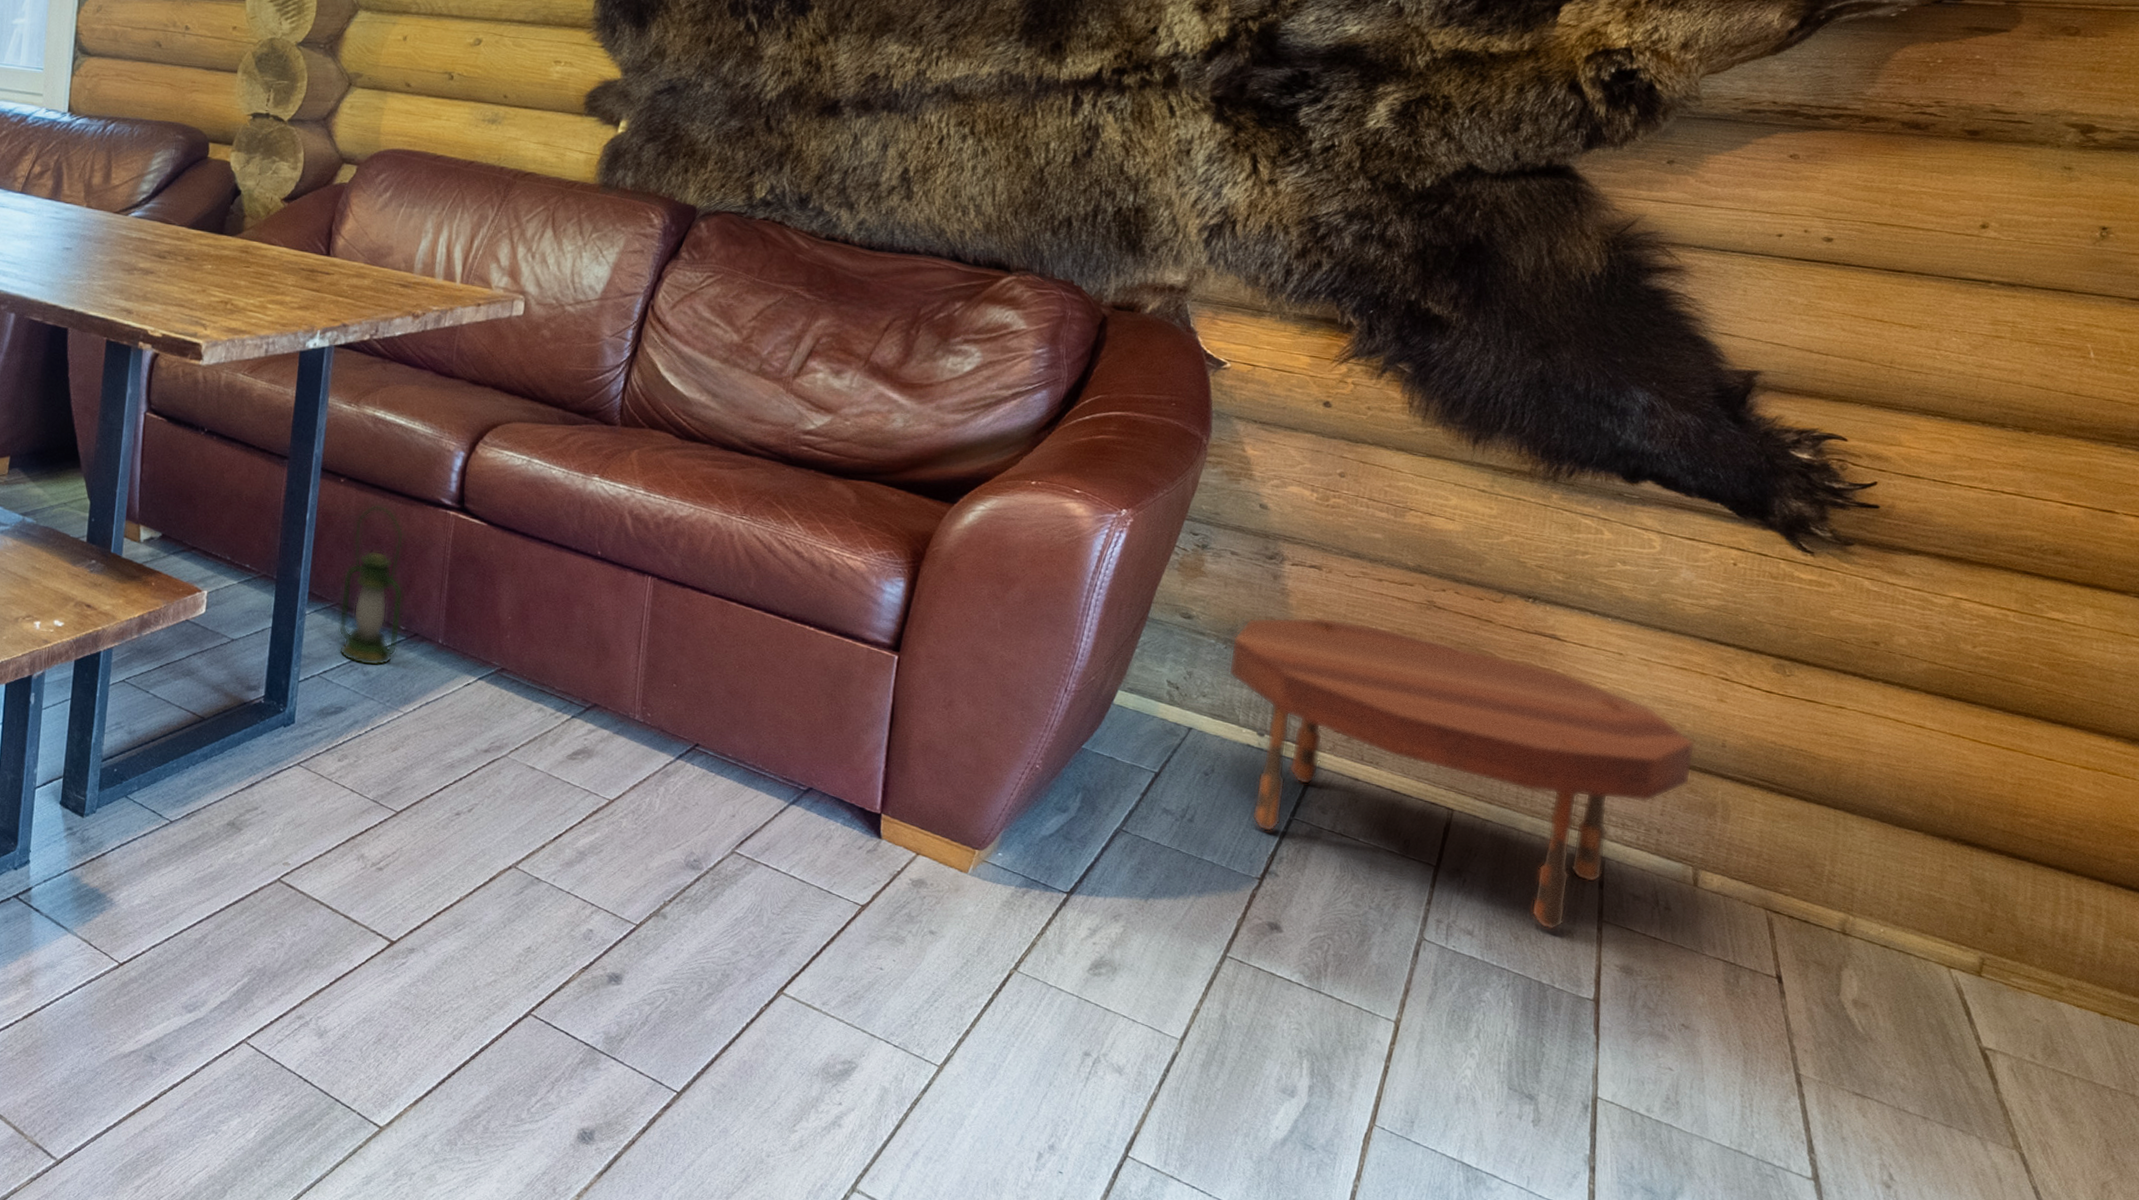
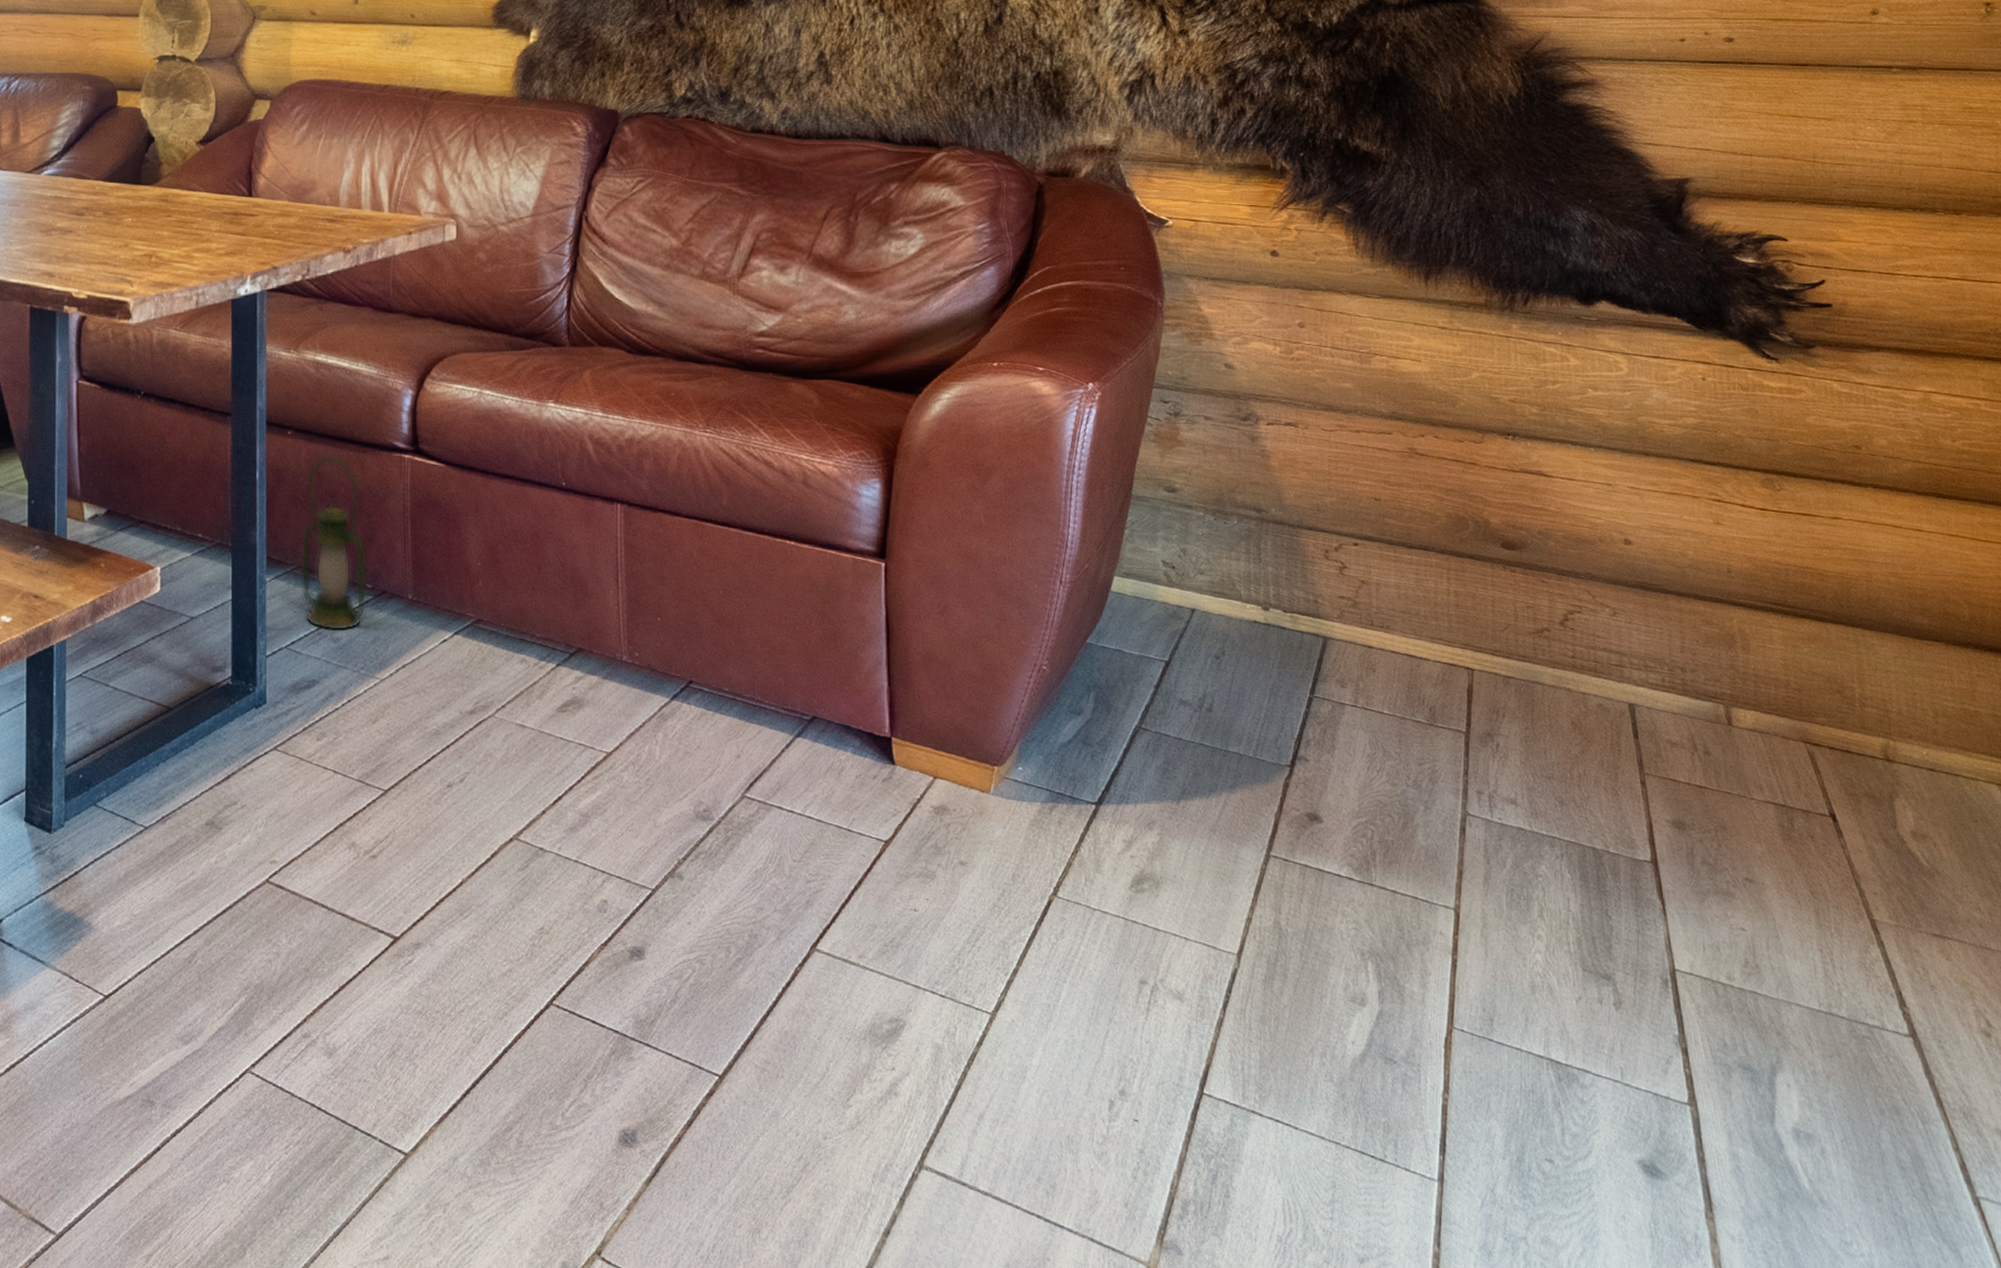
side table: present [1228,616,1696,931] -> none [1220,476,1704,790]

